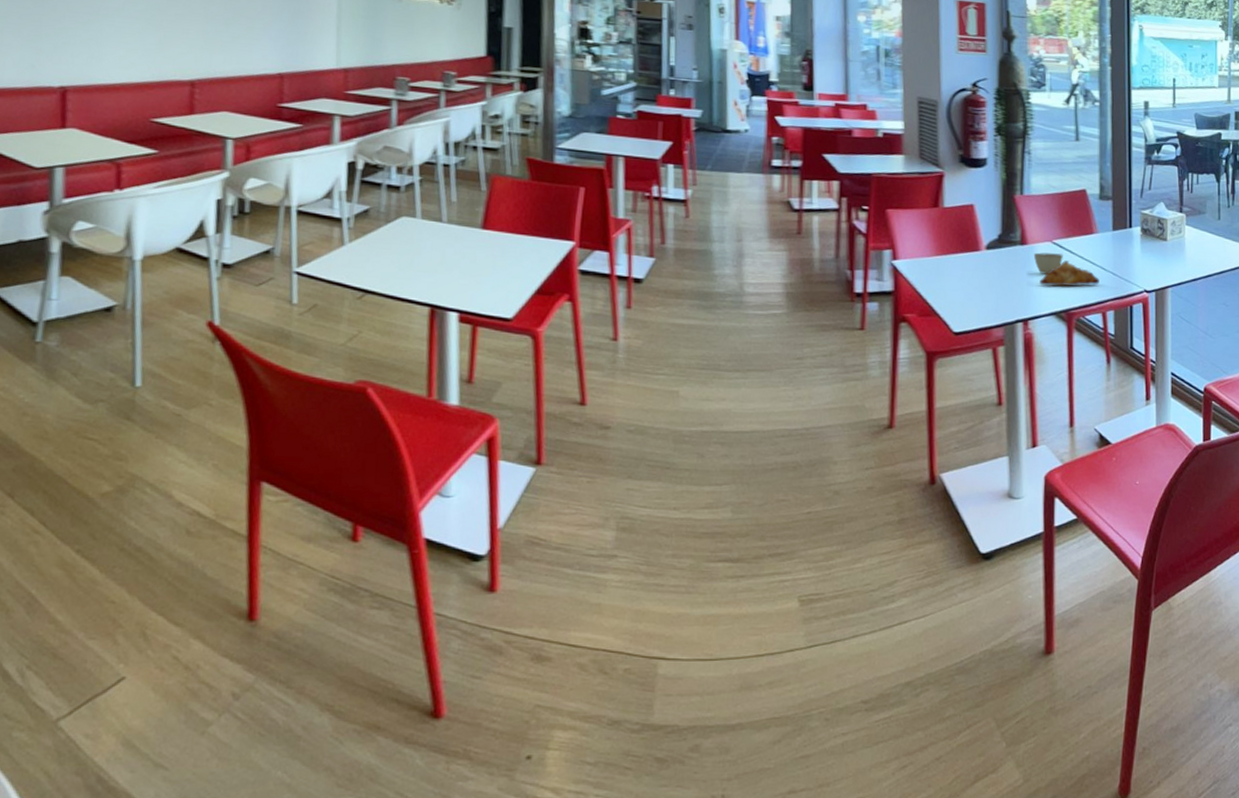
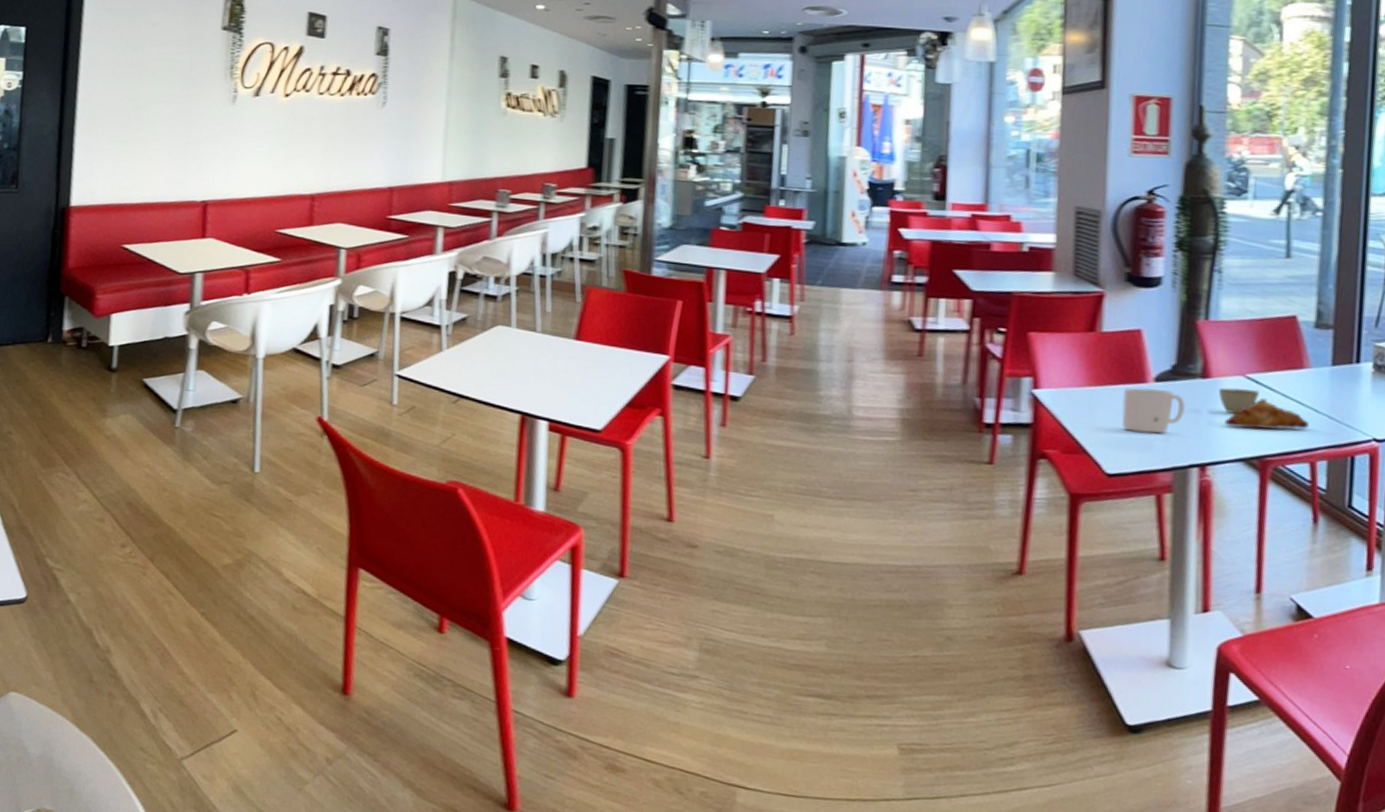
mug: none [962,255,1011,295] -> present [1121,388,1186,434]

